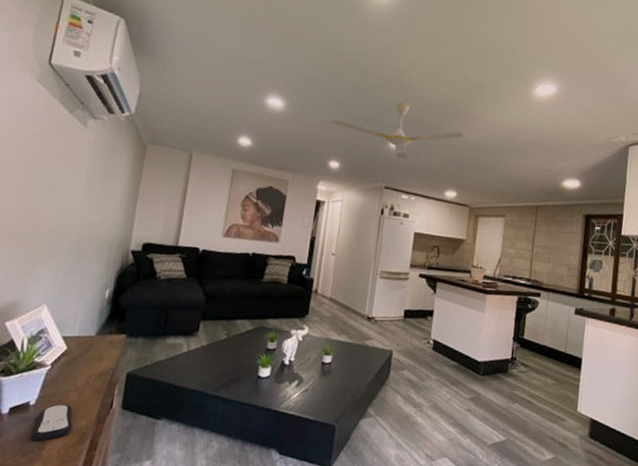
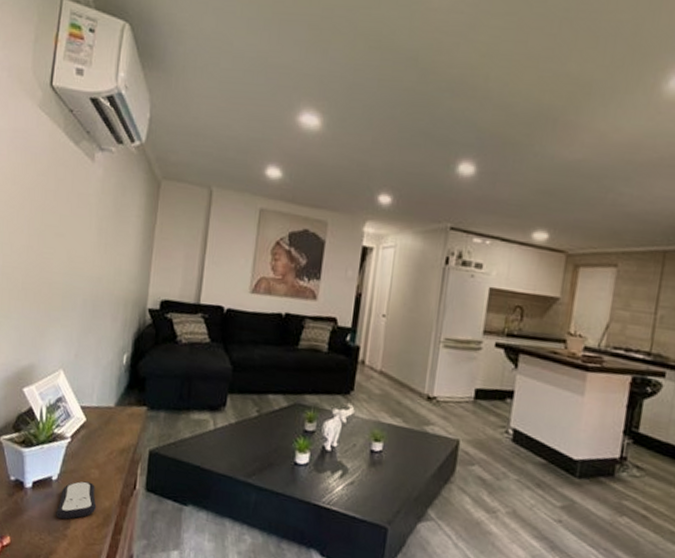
ceiling fan: present [330,102,464,159] -> none [379,112,560,189]

